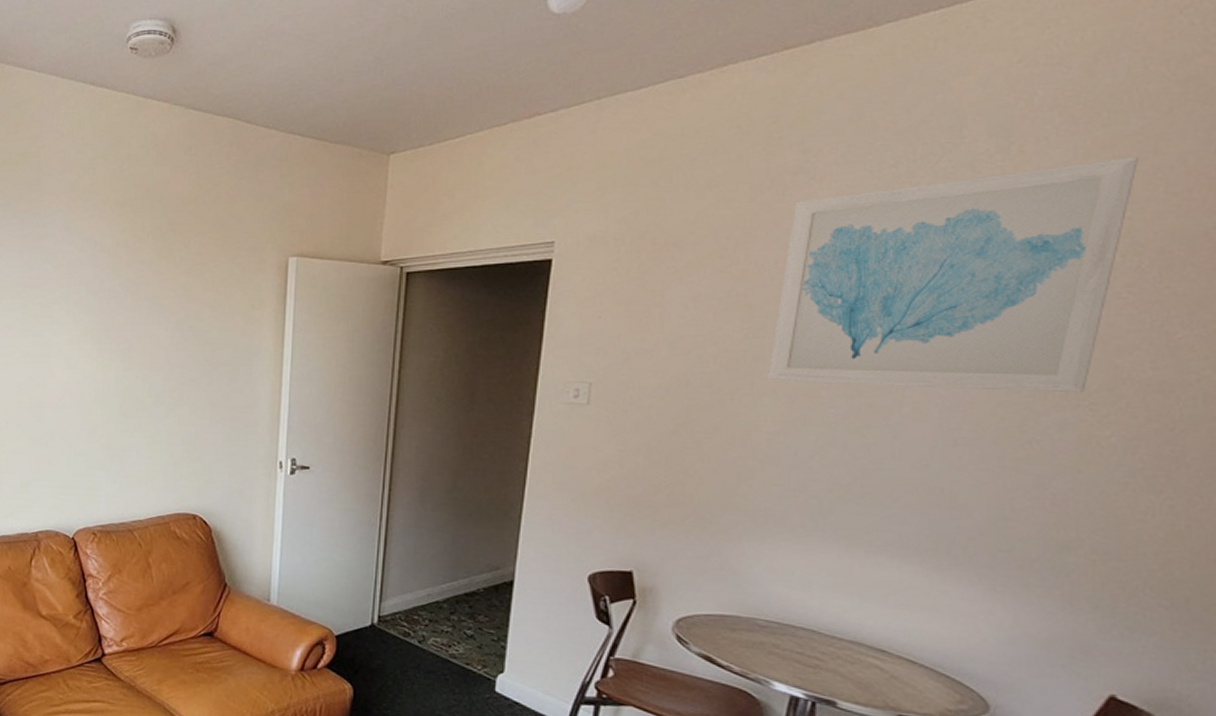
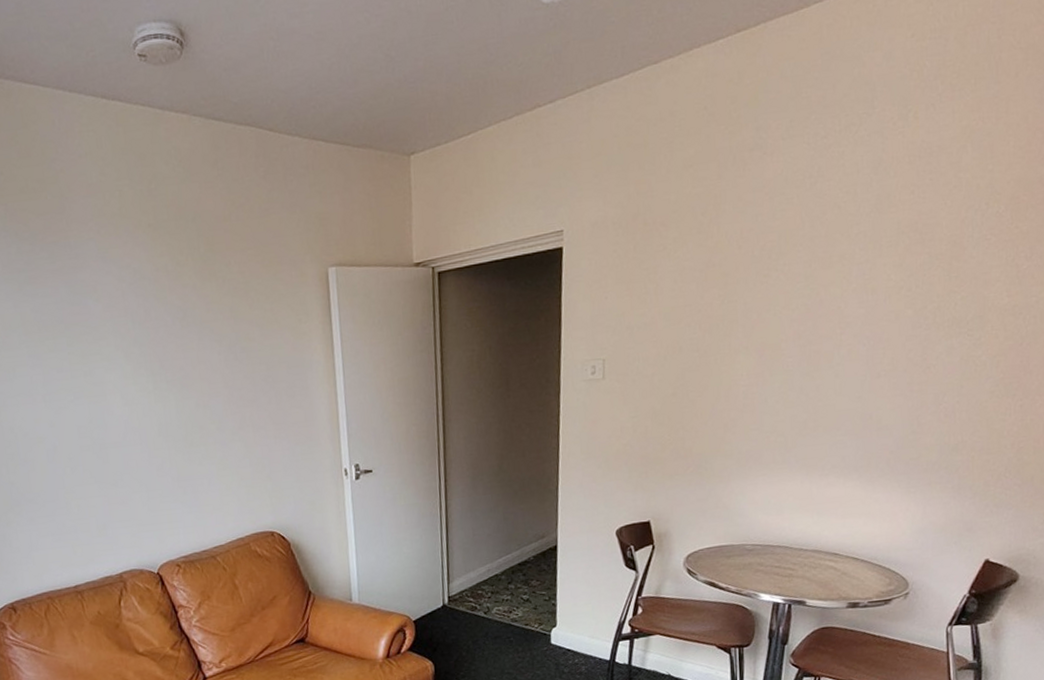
wall art: present [767,157,1138,394] -> none [741,117,996,340]

